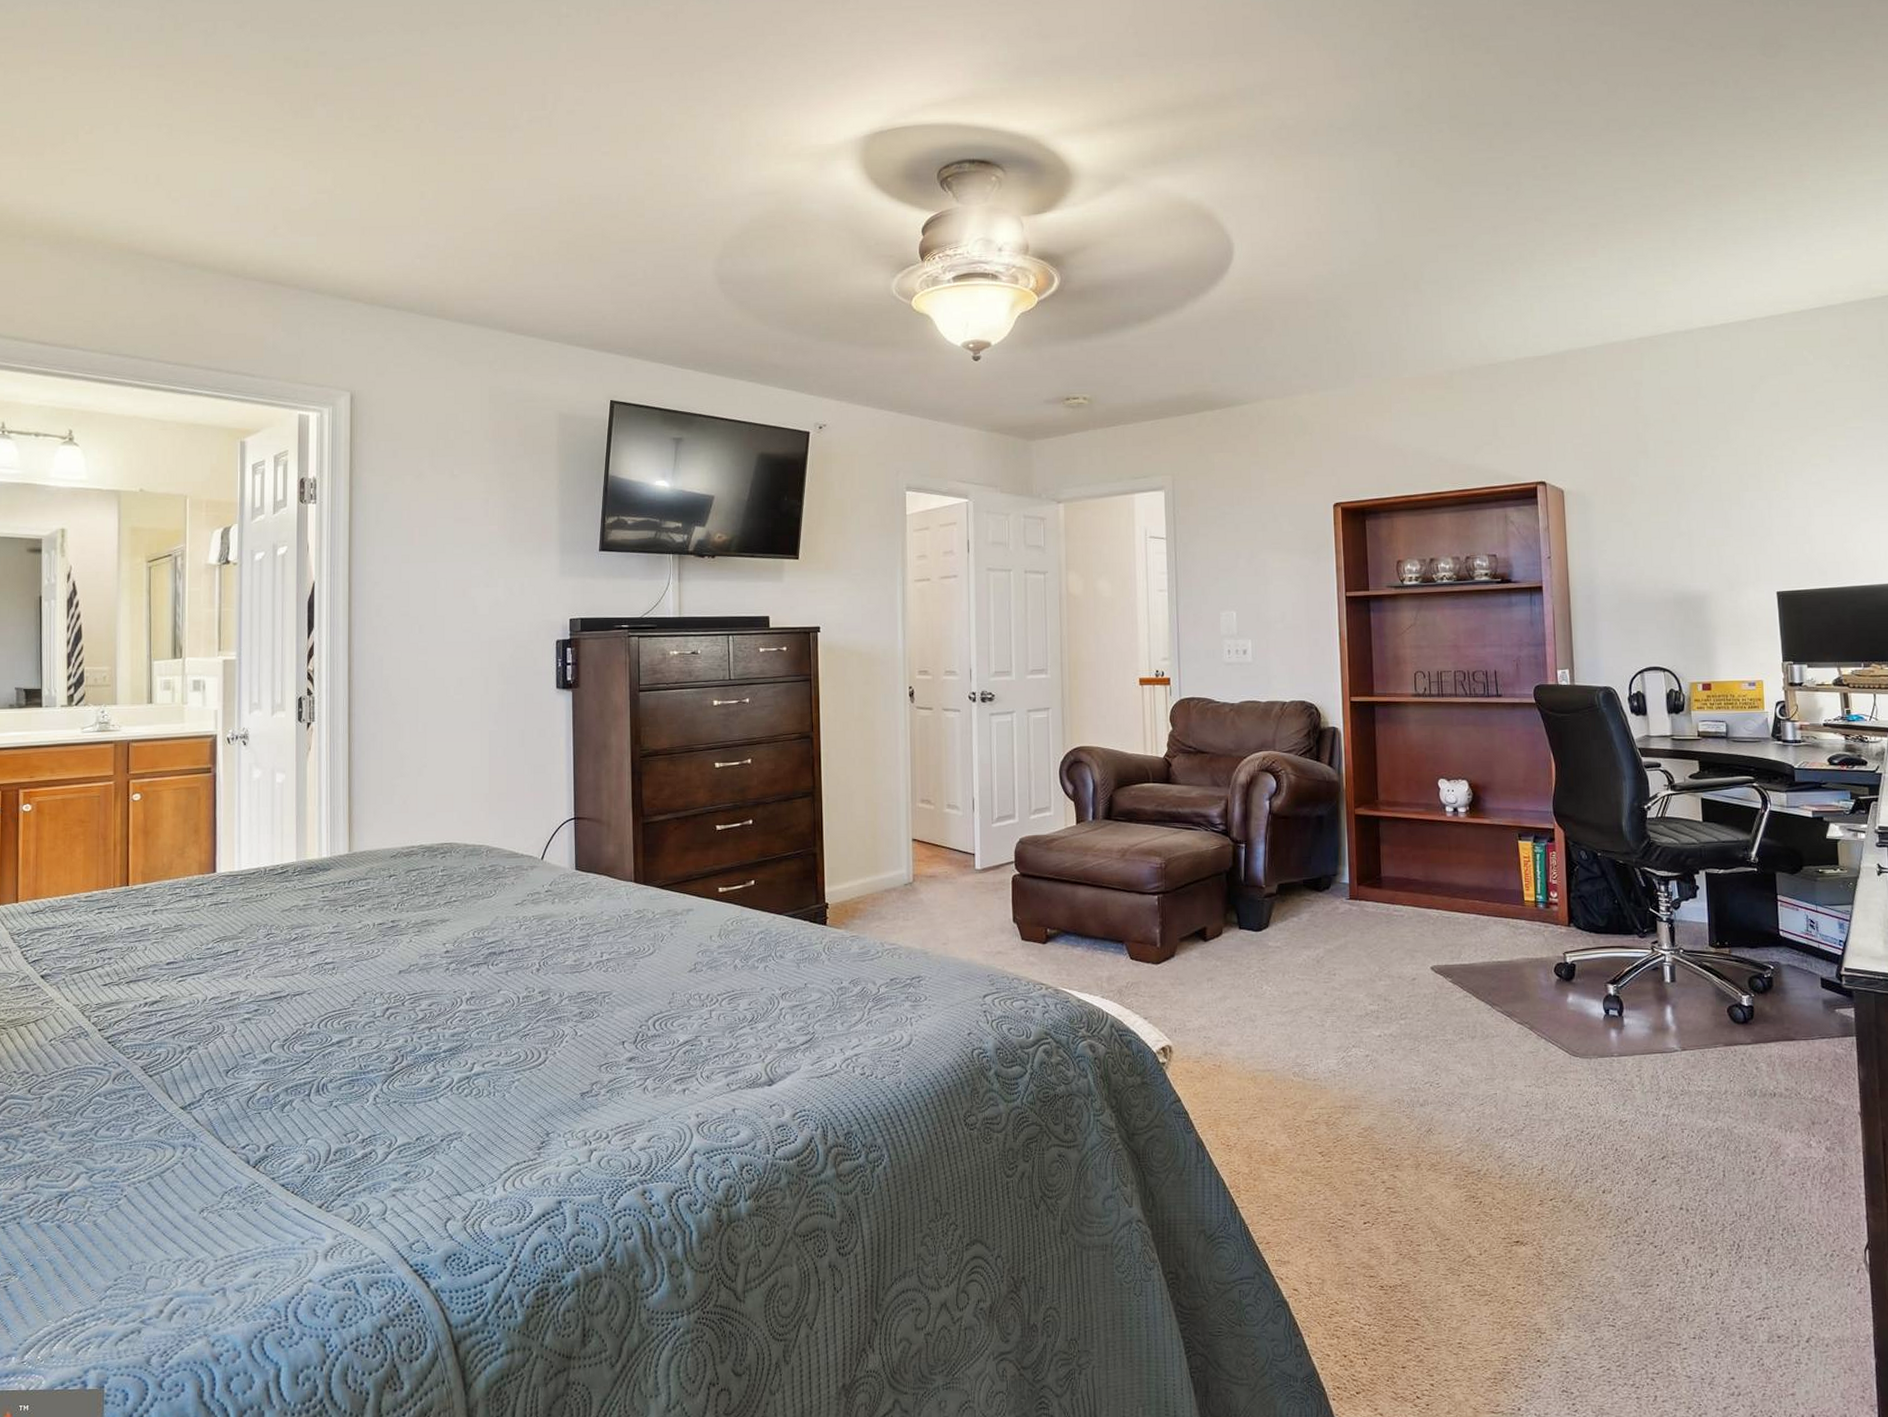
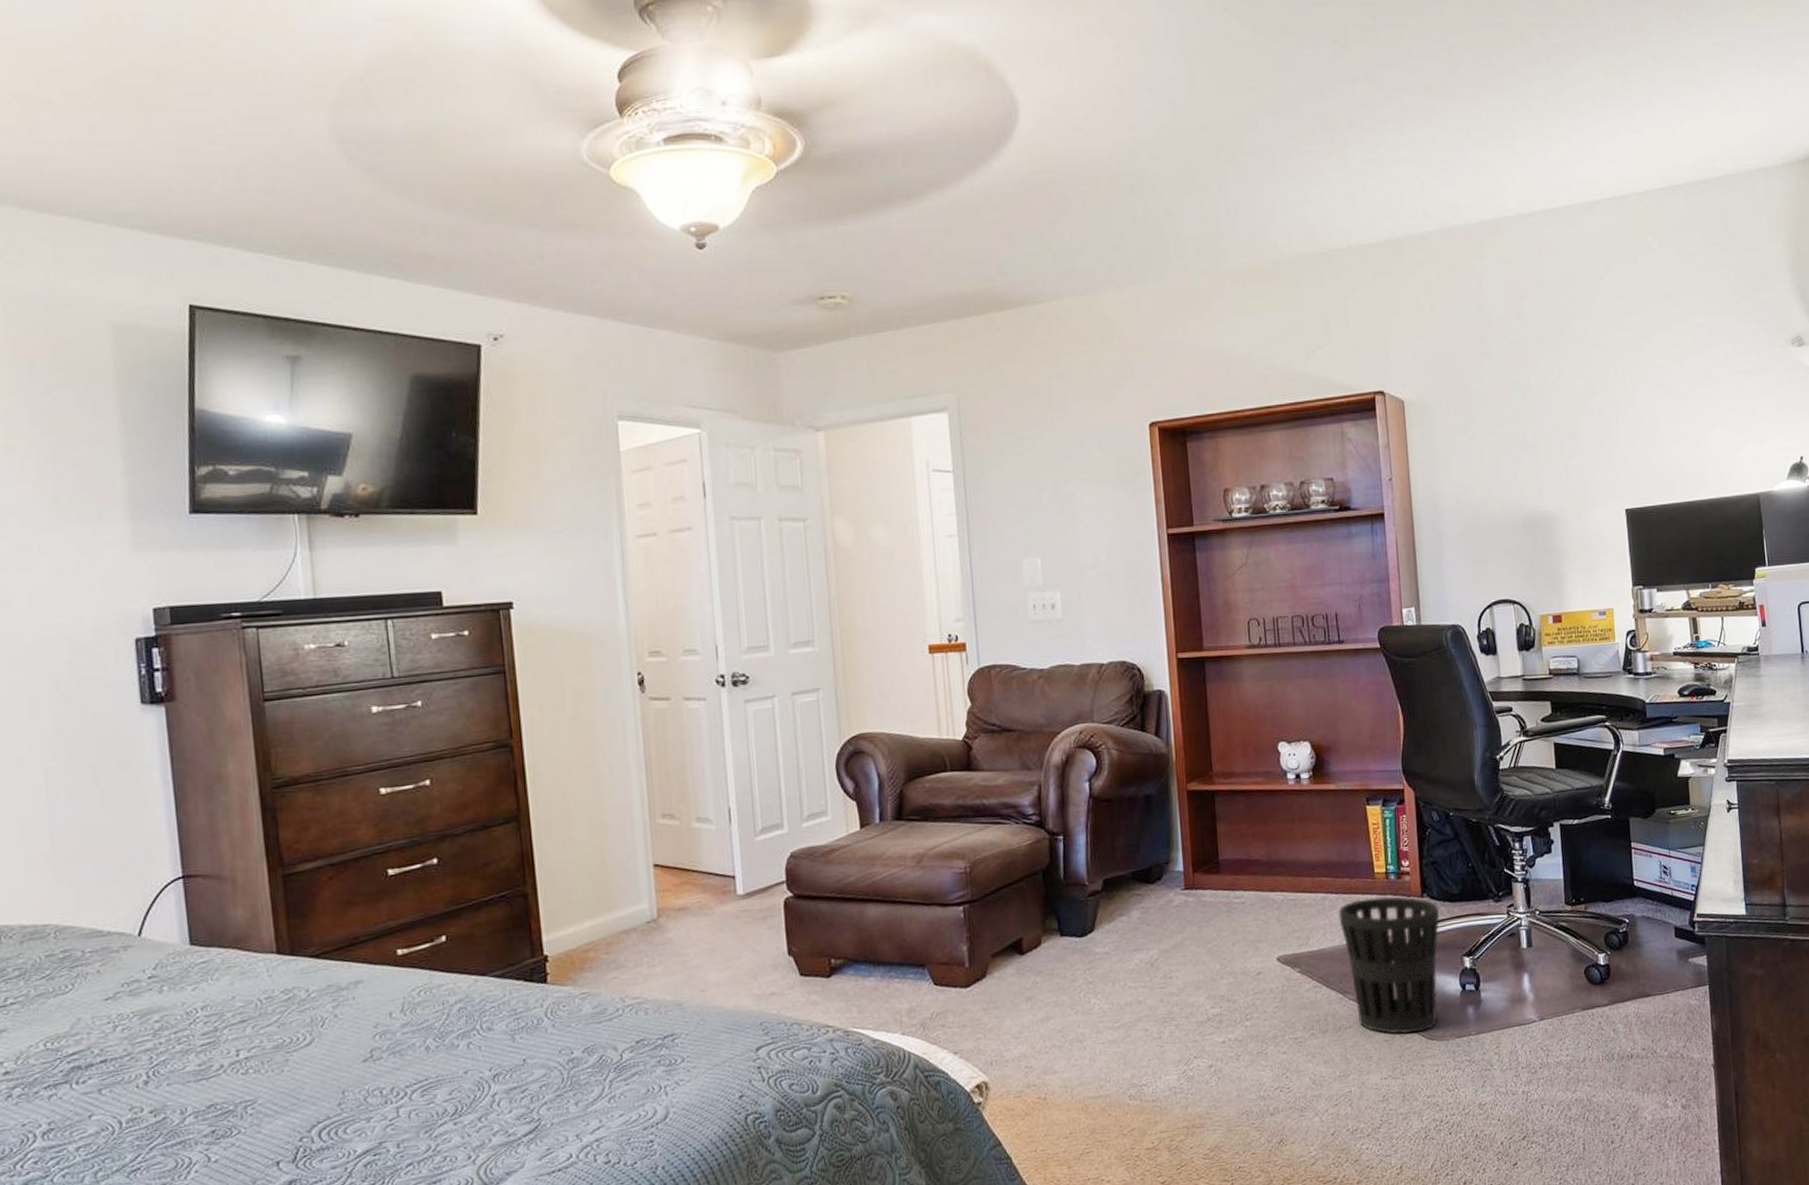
wastebasket: none [1489,922,1585,1048] -> present [1338,896,1439,1035]

